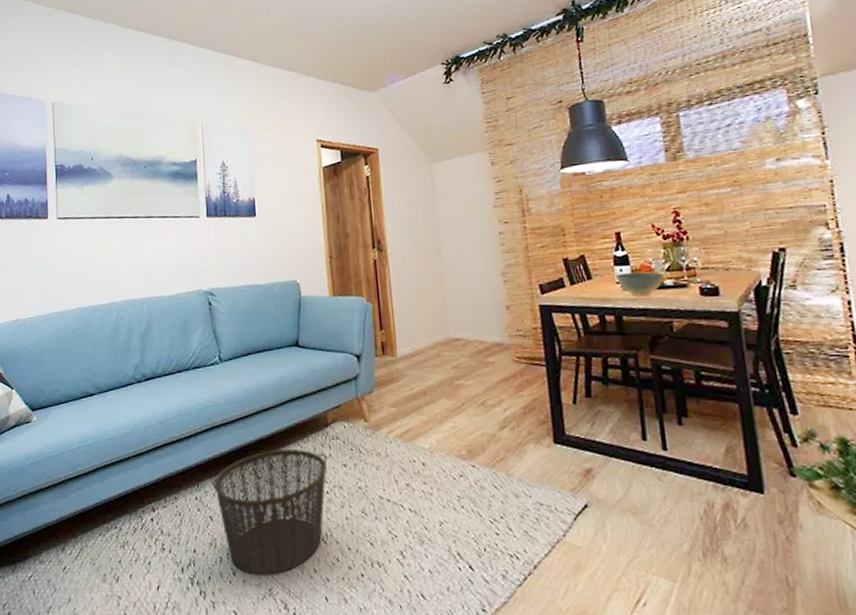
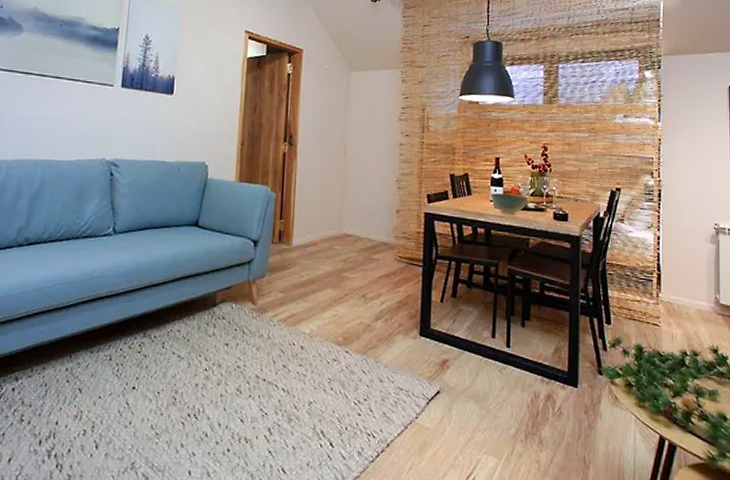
basket: present [211,449,327,575] -> none [86,325,211,449]

